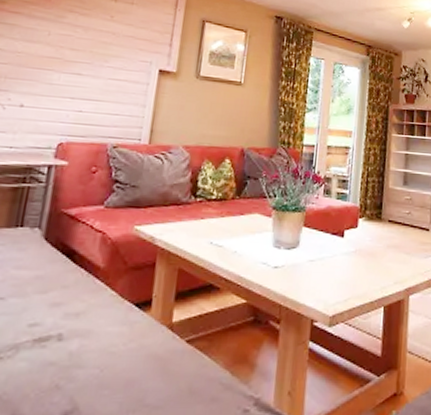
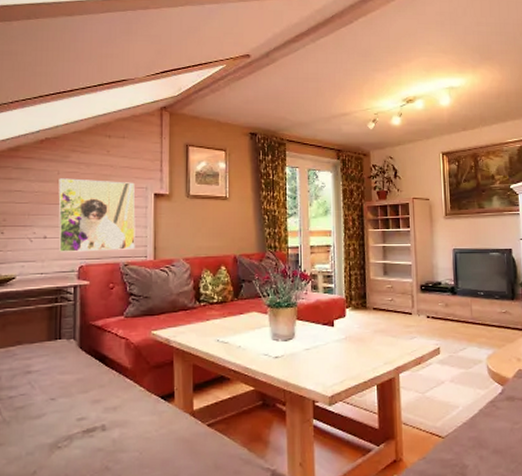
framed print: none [35,40,138,130] -> present [58,178,136,252]

